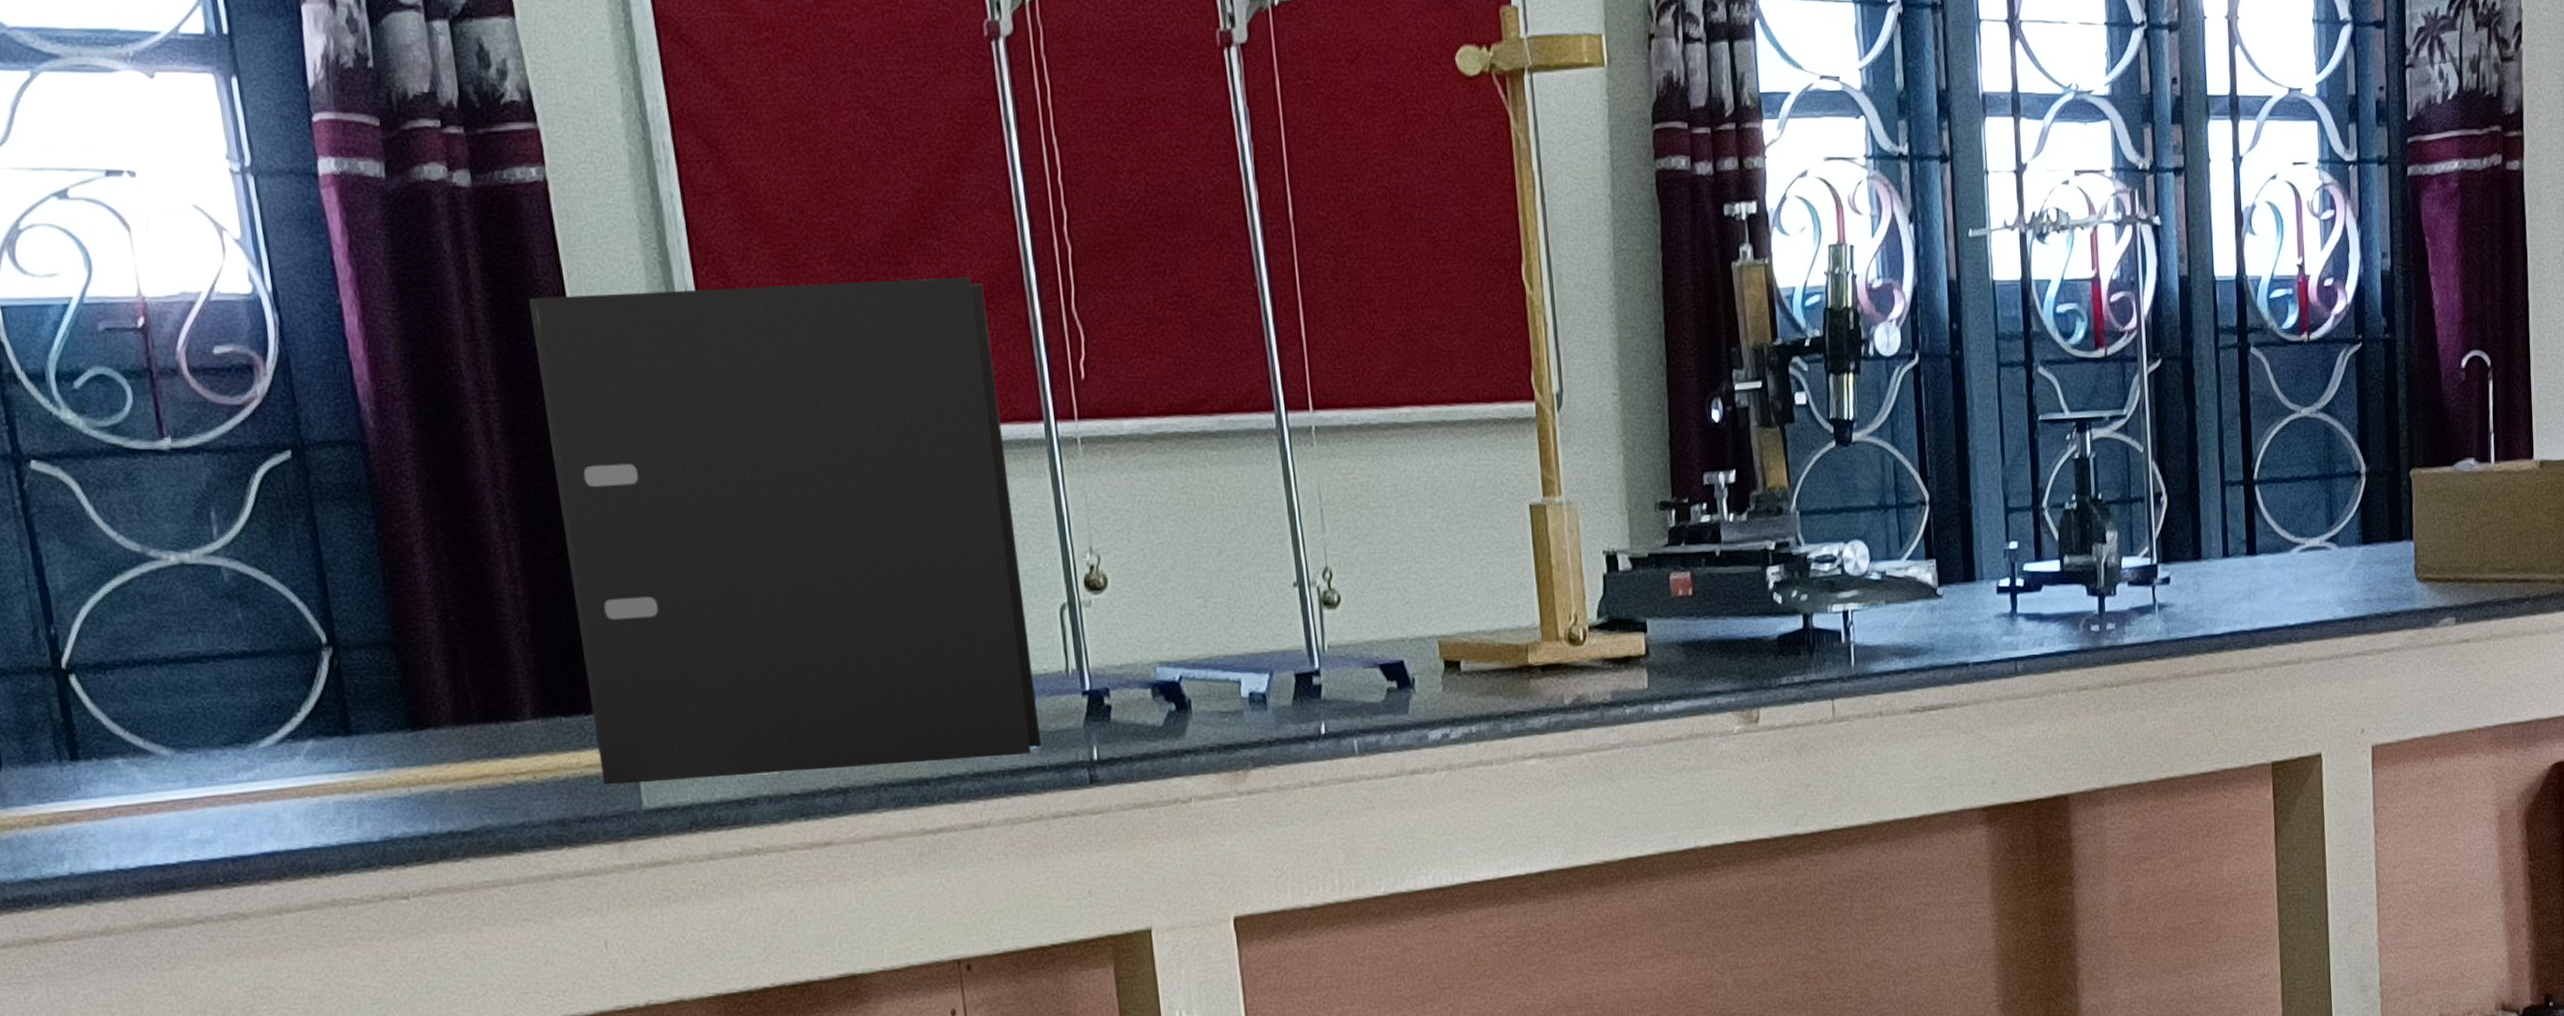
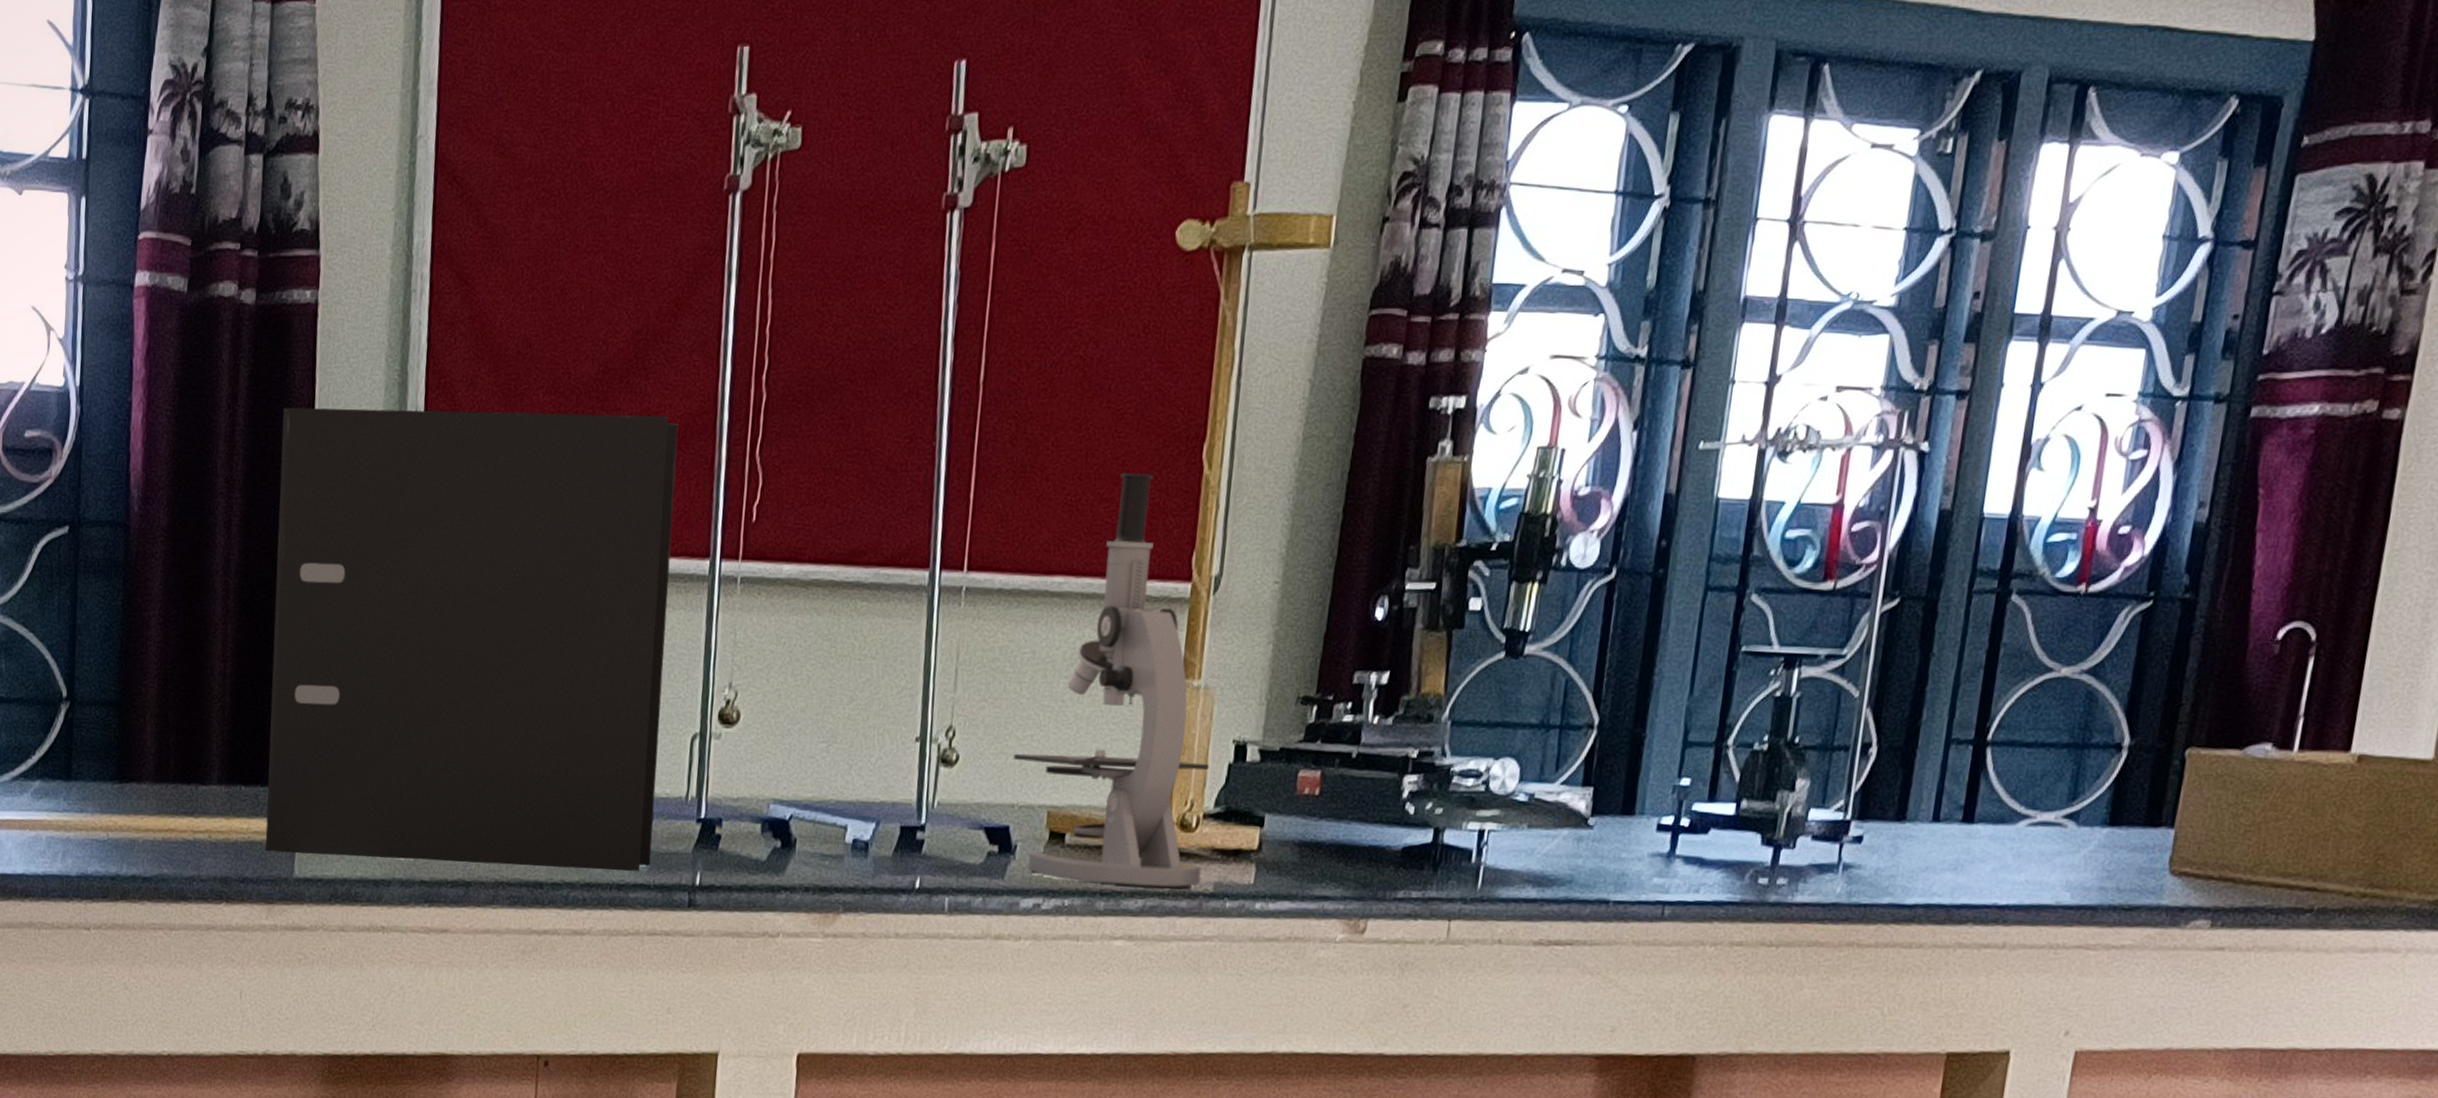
microscope: none [1394,298,1598,707] -> present [1013,473,1209,890]

